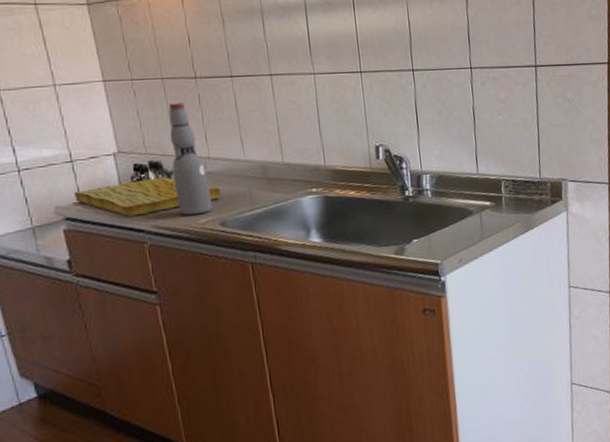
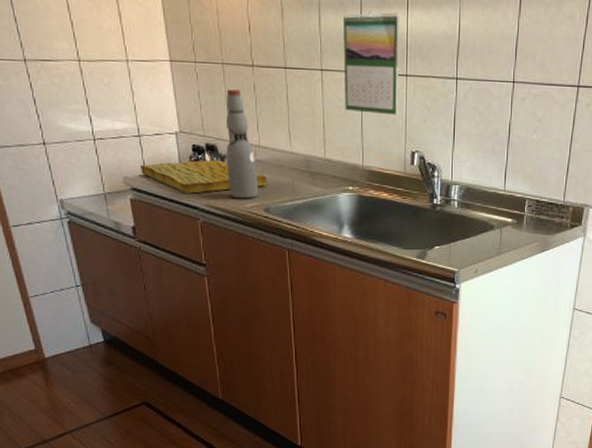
calendar: none [288,14,356,113] -> present [343,11,399,116]

